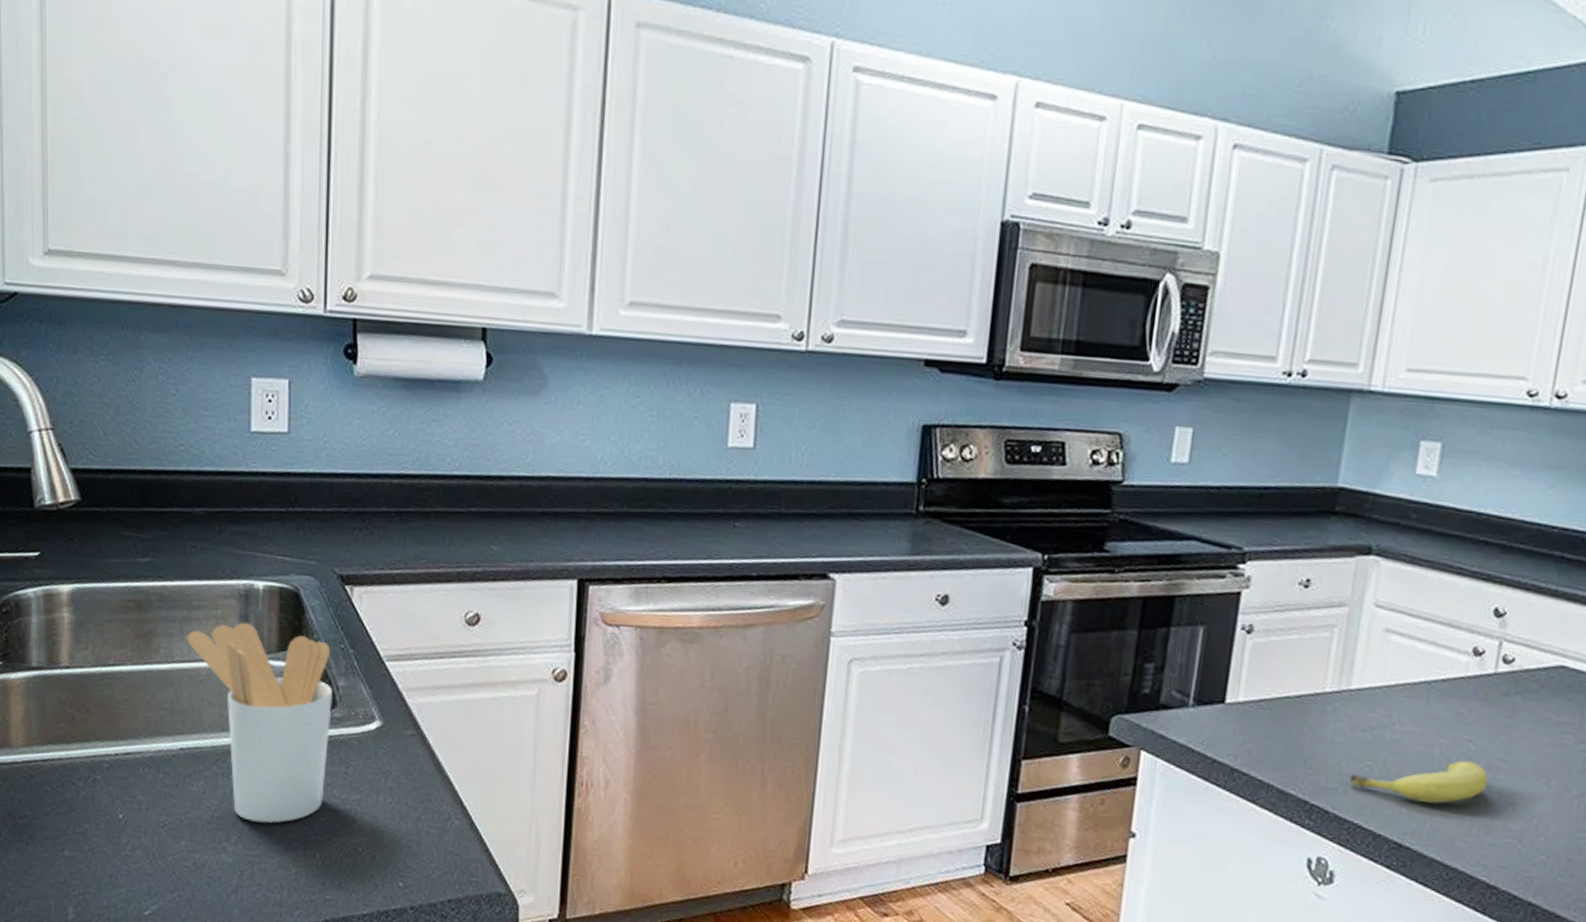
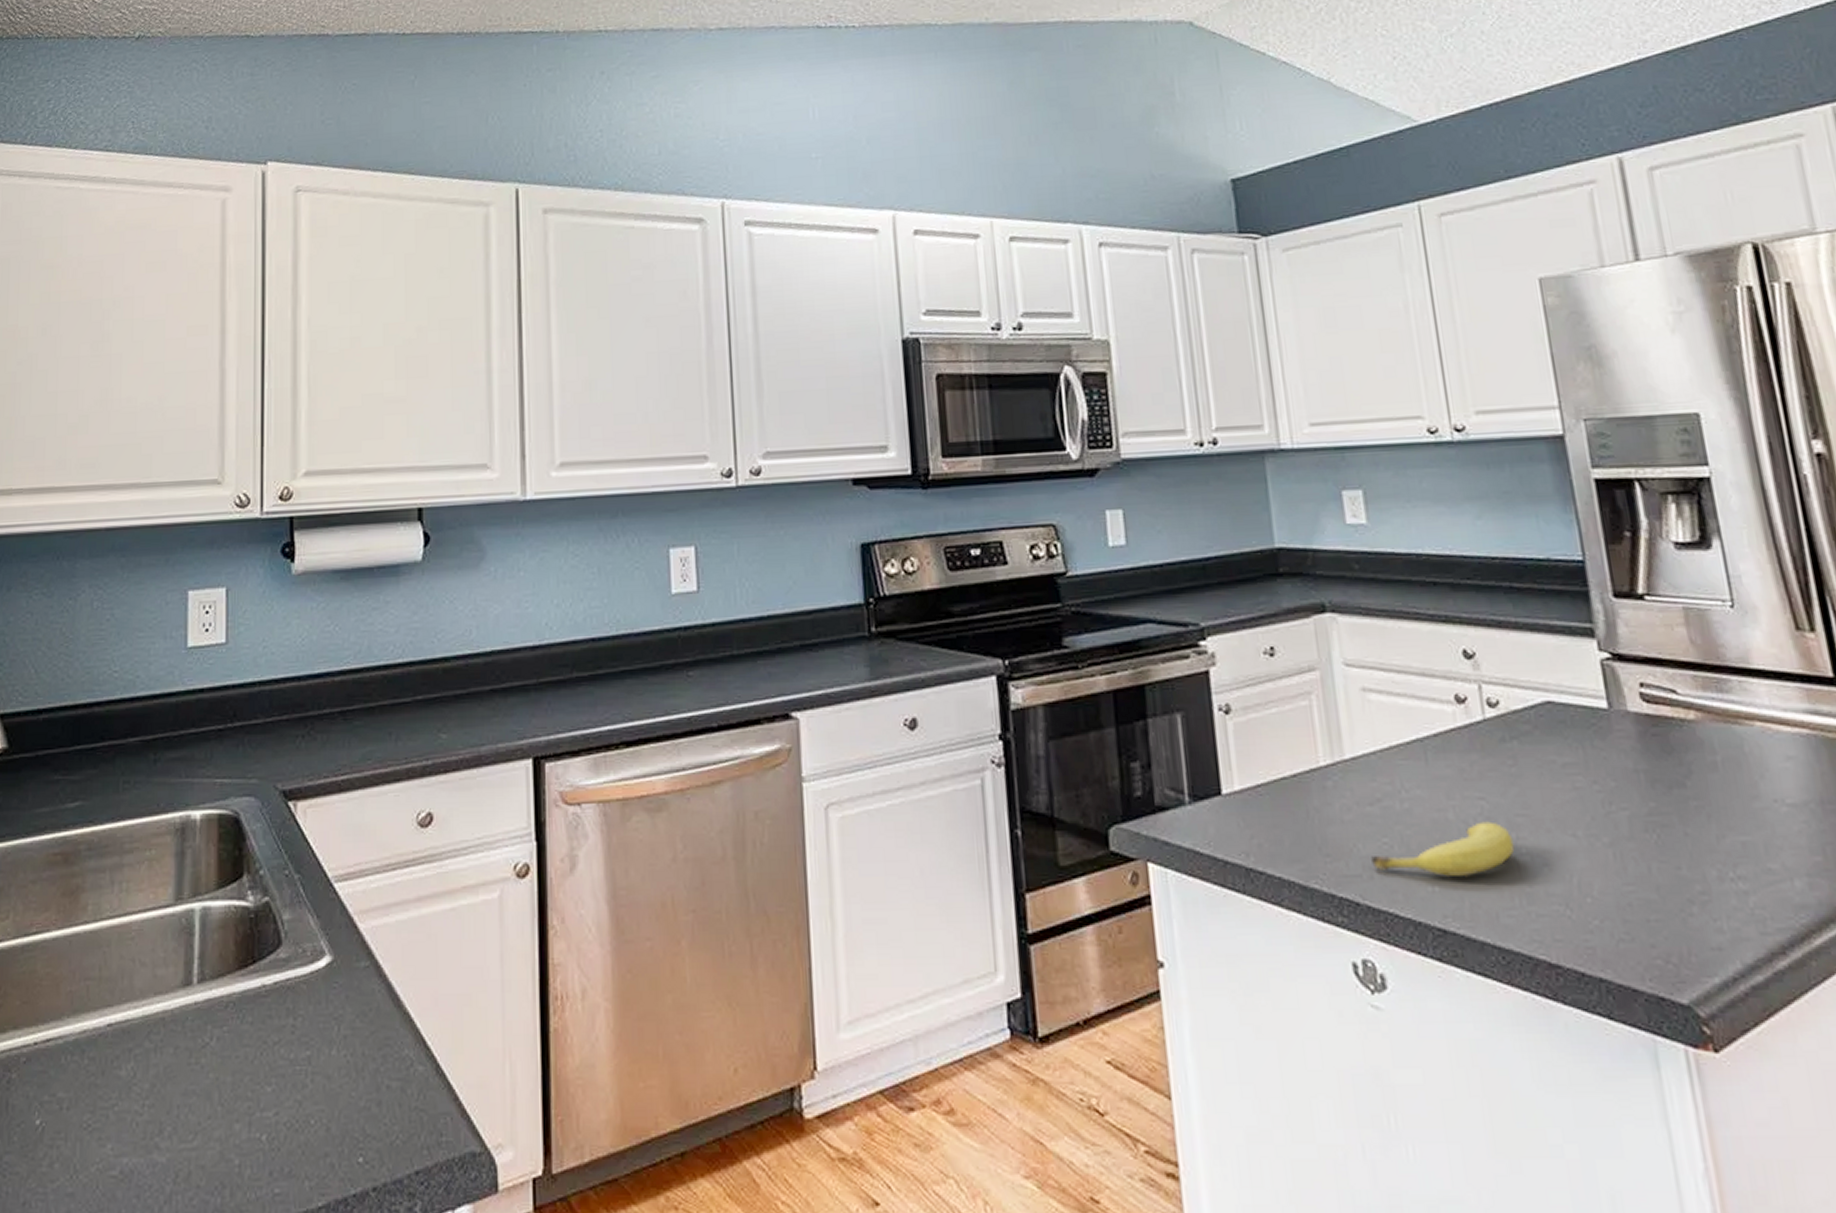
utensil holder: present [187,622,332,823] -> none [117,860,277,1105]

